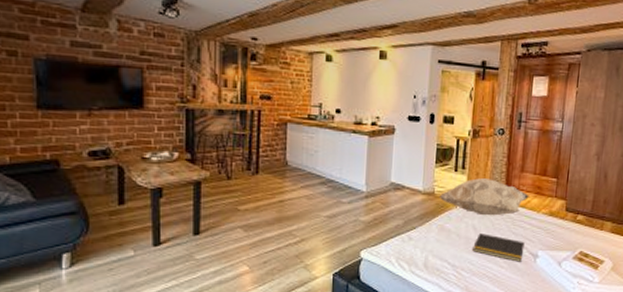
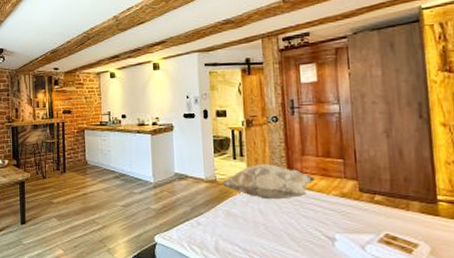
notepad: present [473,233,525,262] -> none [262,217,319,246]

